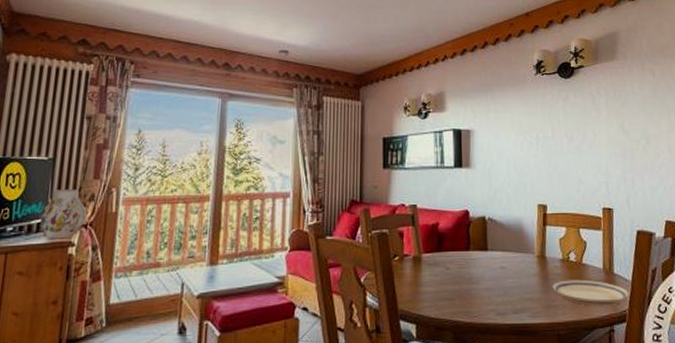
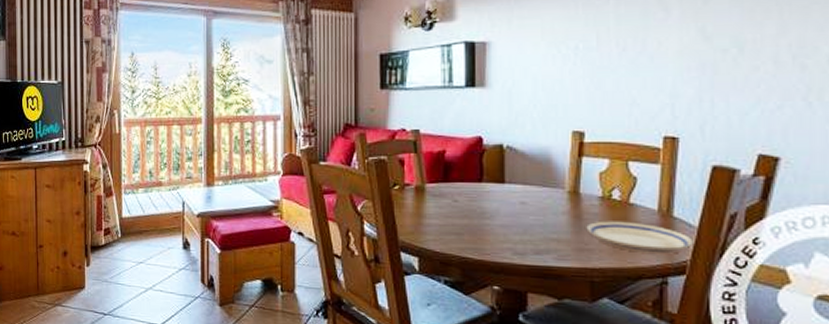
vase: present [39,190,87,239] -> none [57,111,95,157]

